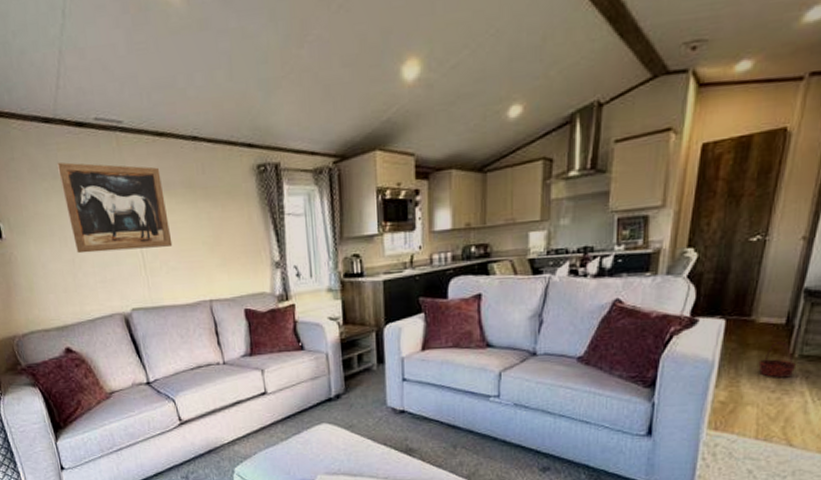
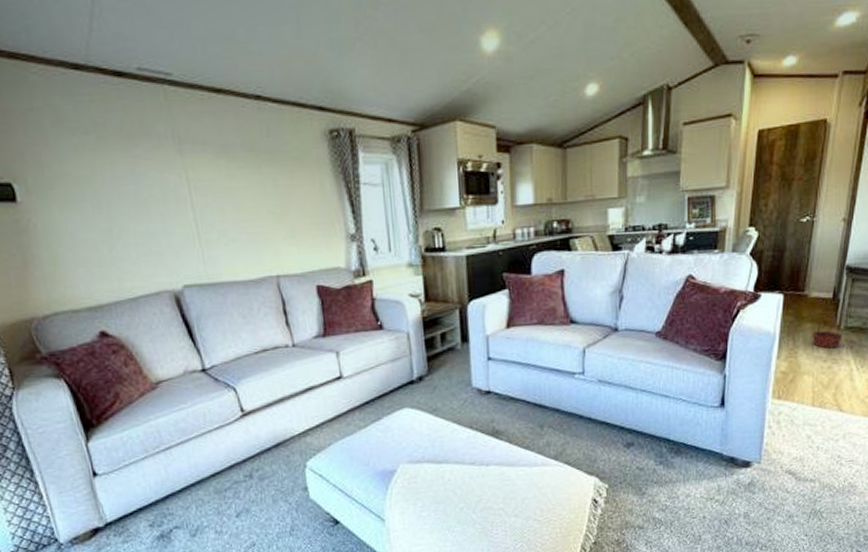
wall art: present [56,162,173,254] -> none [88,115,233,222]

